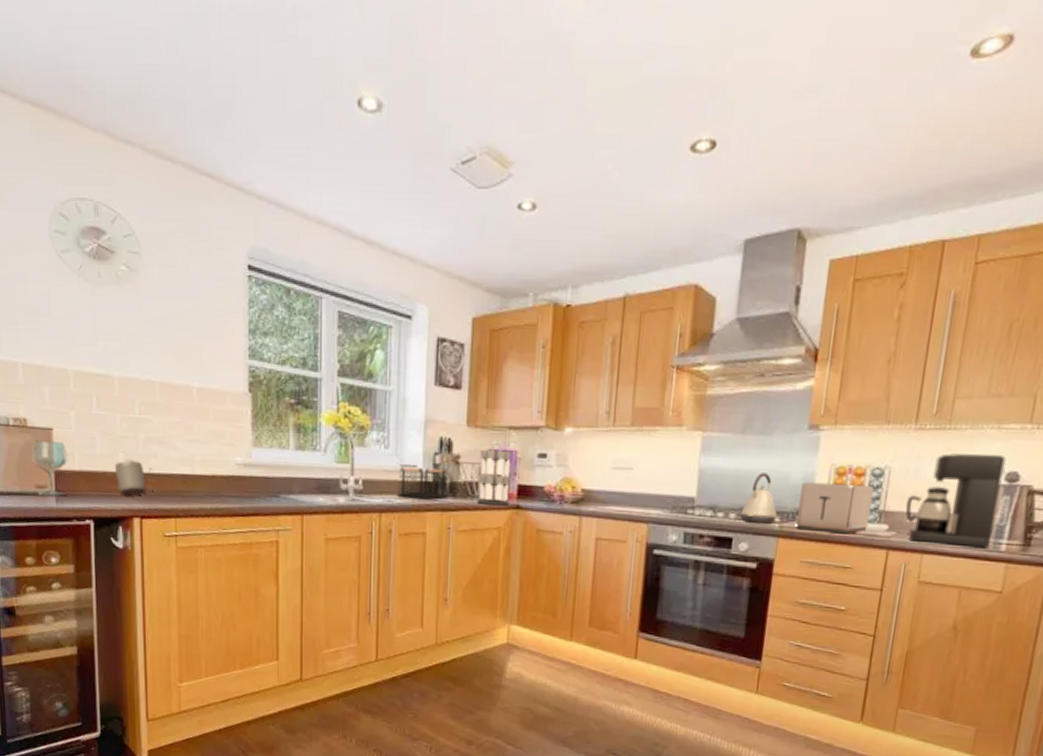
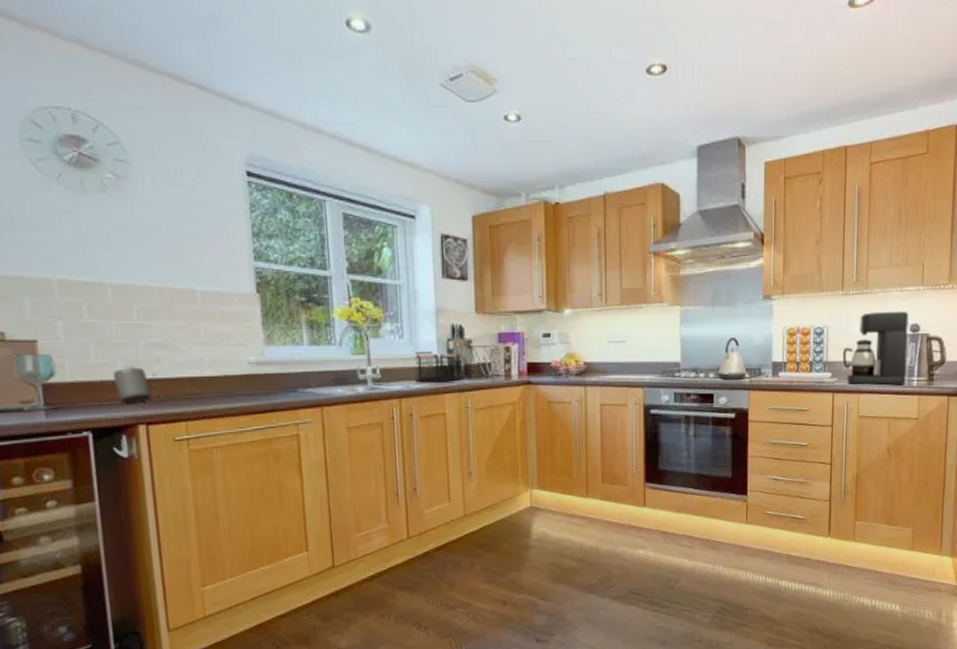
spice rack: present [477,442,512,506] -> none [491,326,520,383]
toaster: present [795,481,874,534] -> none [760,342,817,384]

